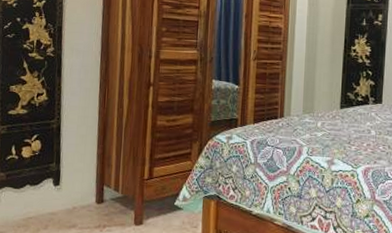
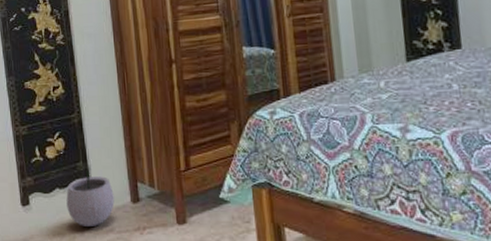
plant pot: none [35,166,81,222] -> present [66,165,115,226]

